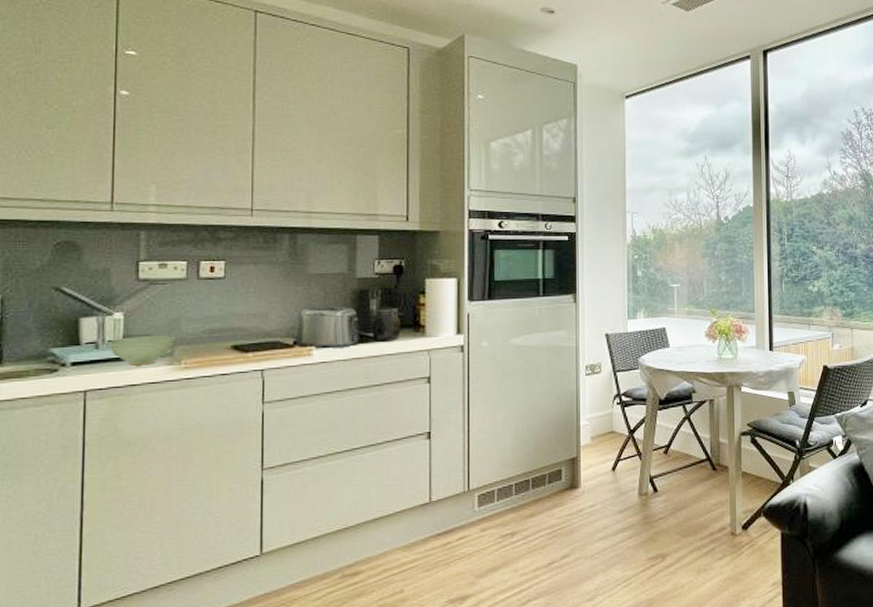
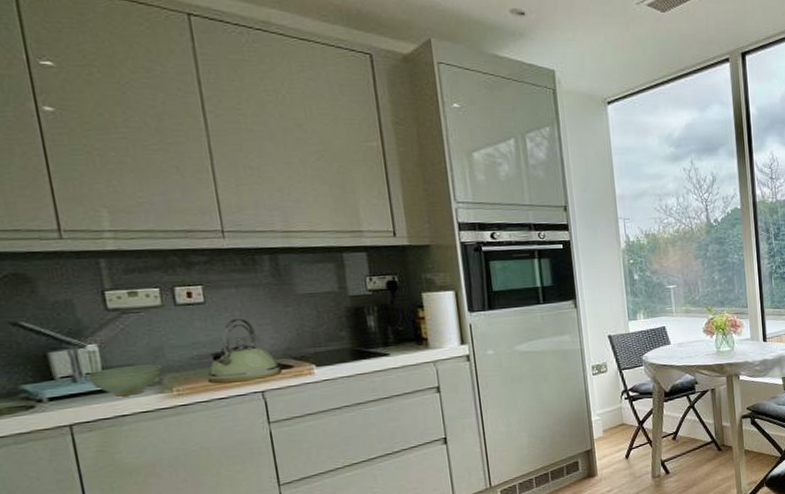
kettle: none [213,295,283,360] -> present [207,318,282,385]
toaster: present [292,306,359,349] -> none [290,324,361,368]
jar: present [373,306,400,342] -> none [372,321,403,357]

